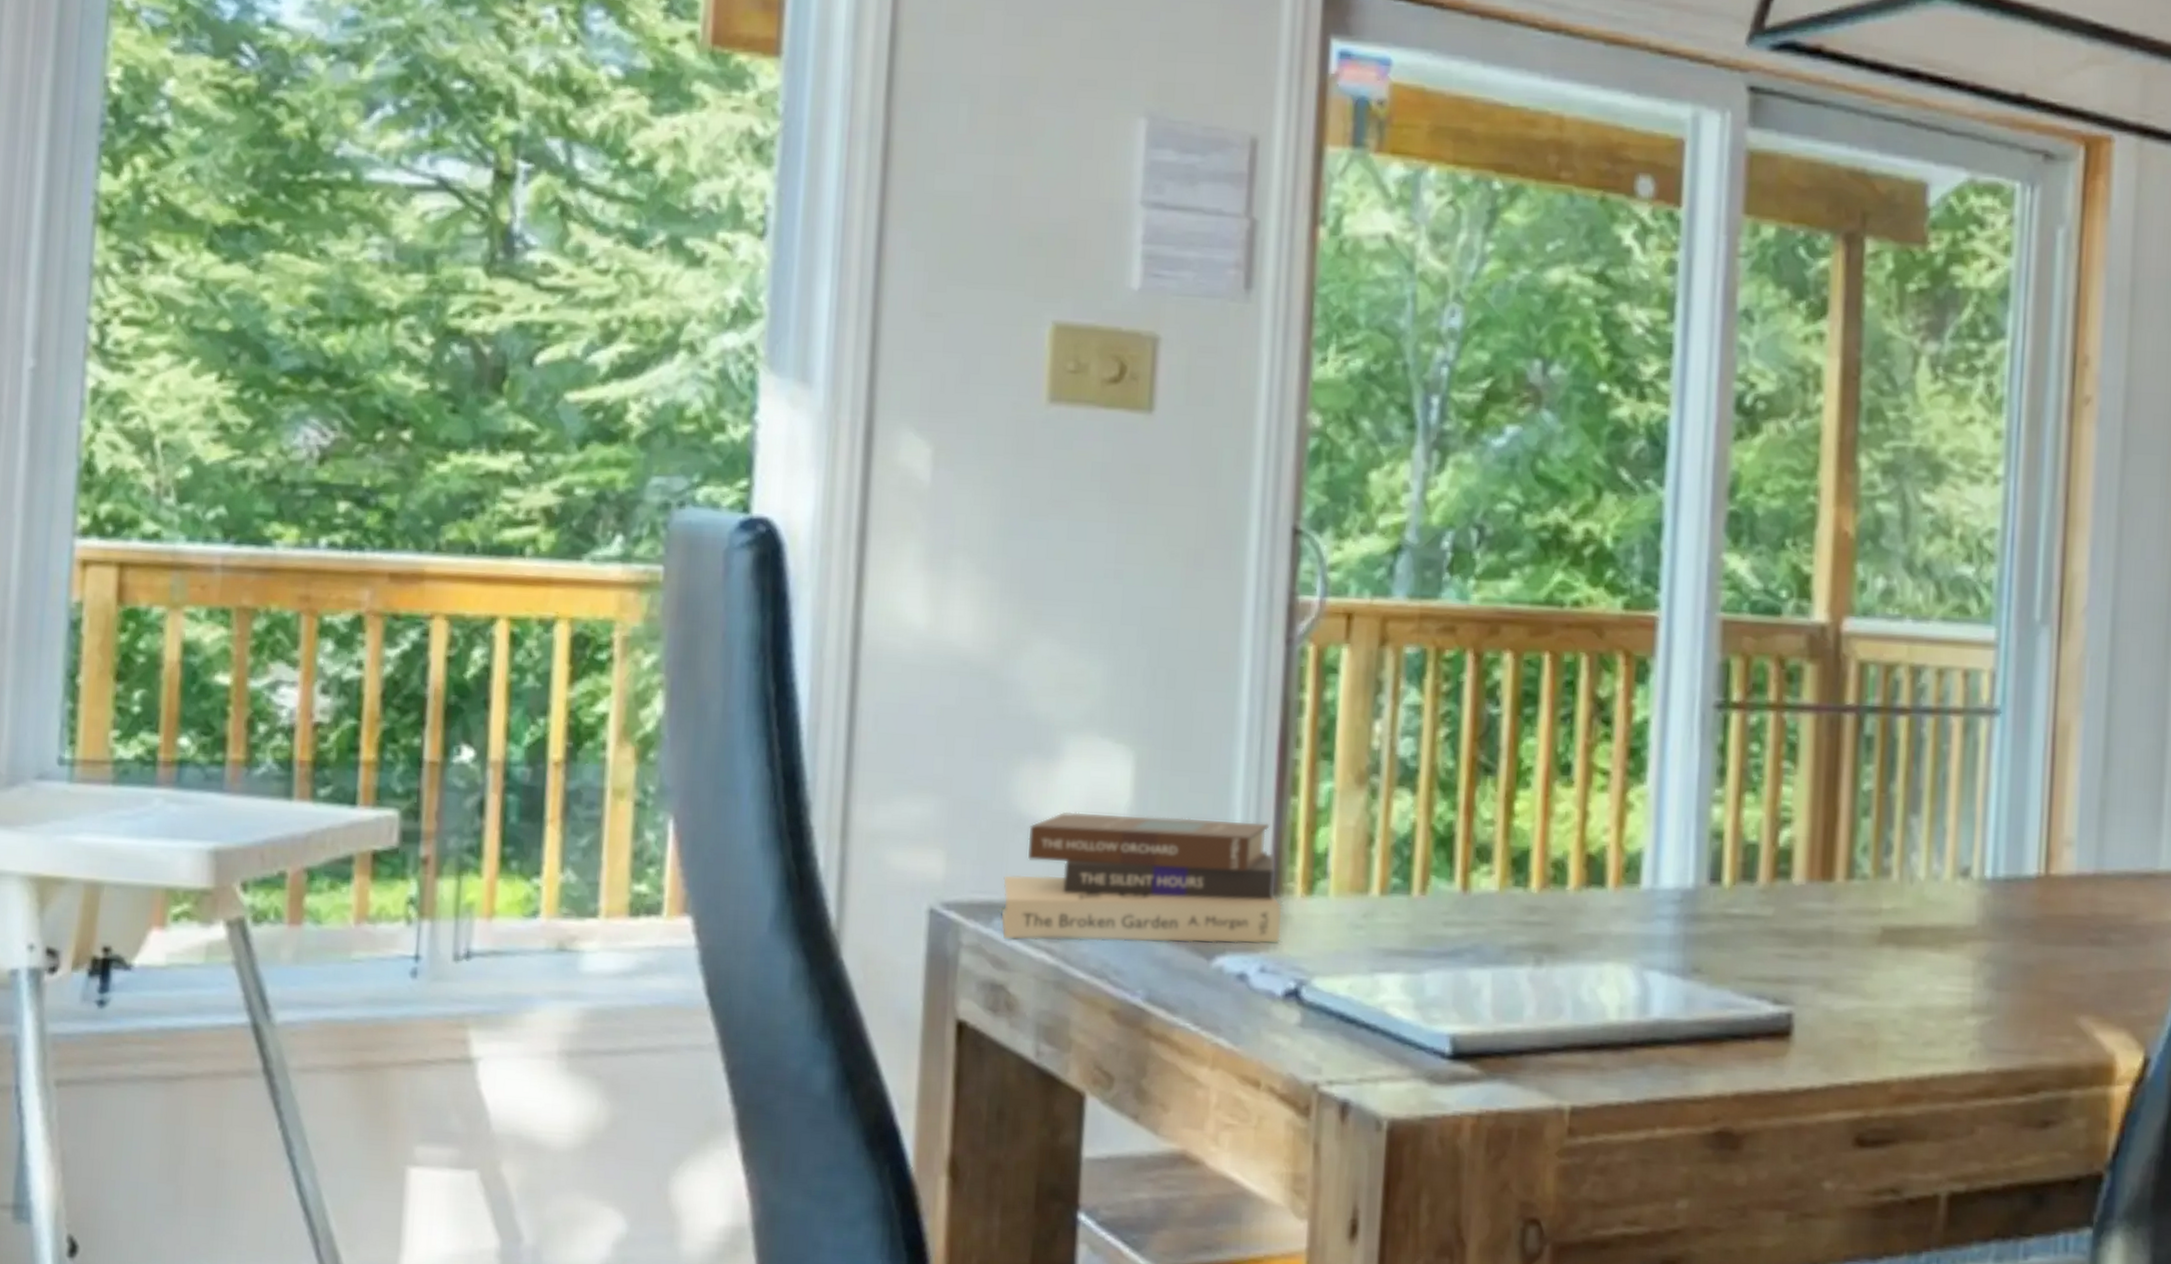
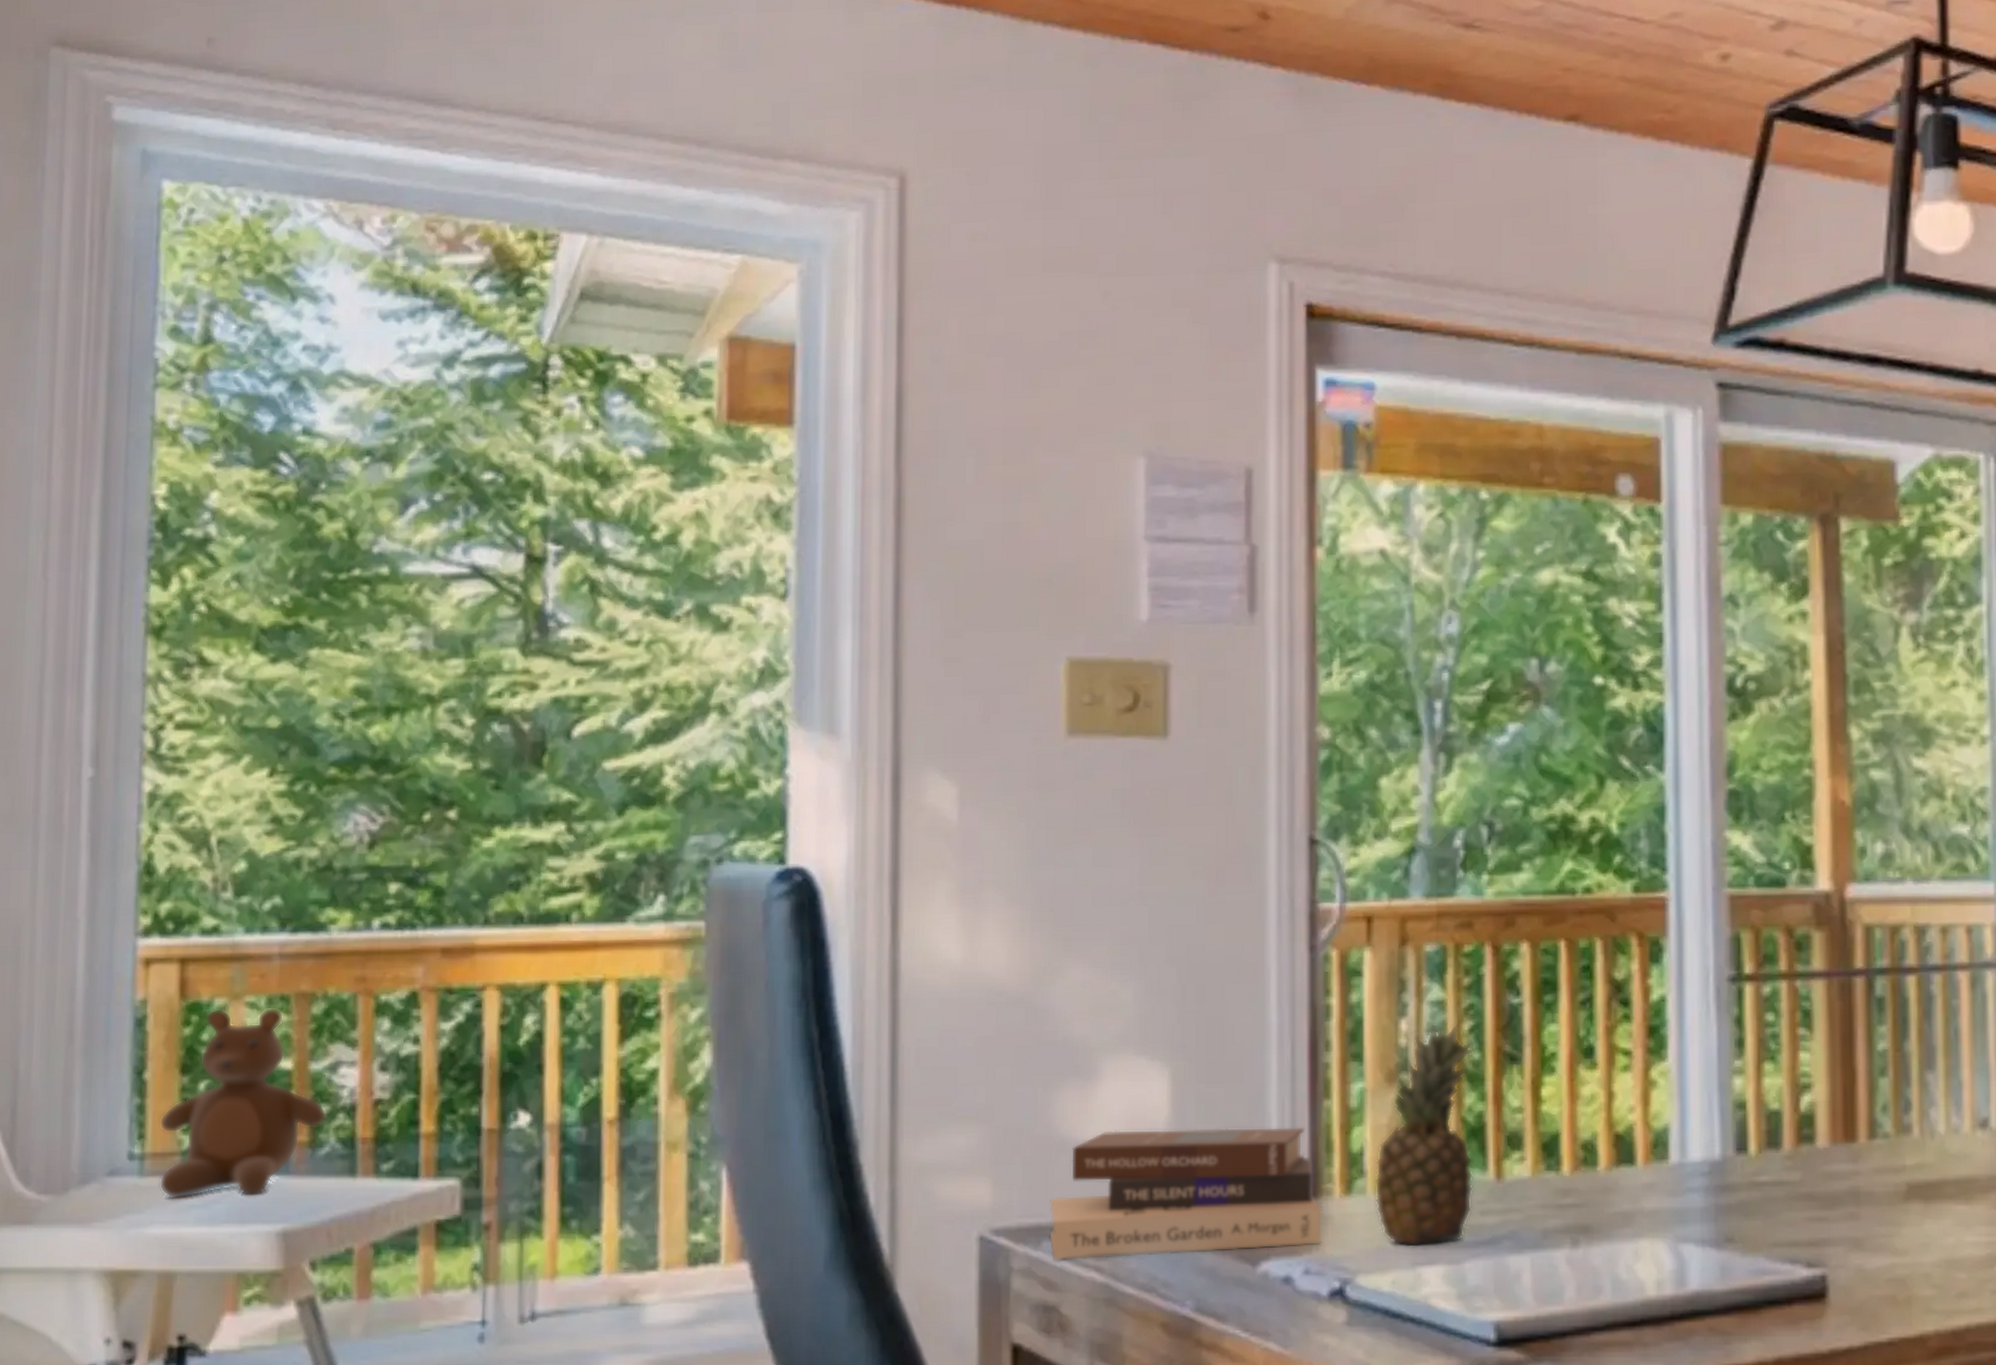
teddy bear: none [89,616,265,811] -> present [159,1007,328,1199]
fruit: none [1337,728,1452,954] -> present [1375,1024,1477,1248]

